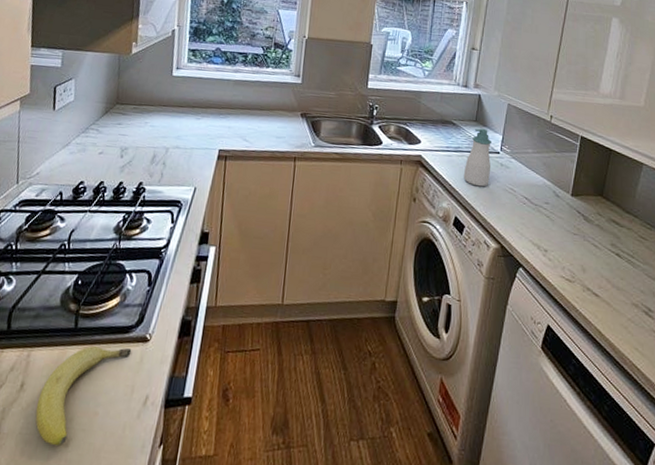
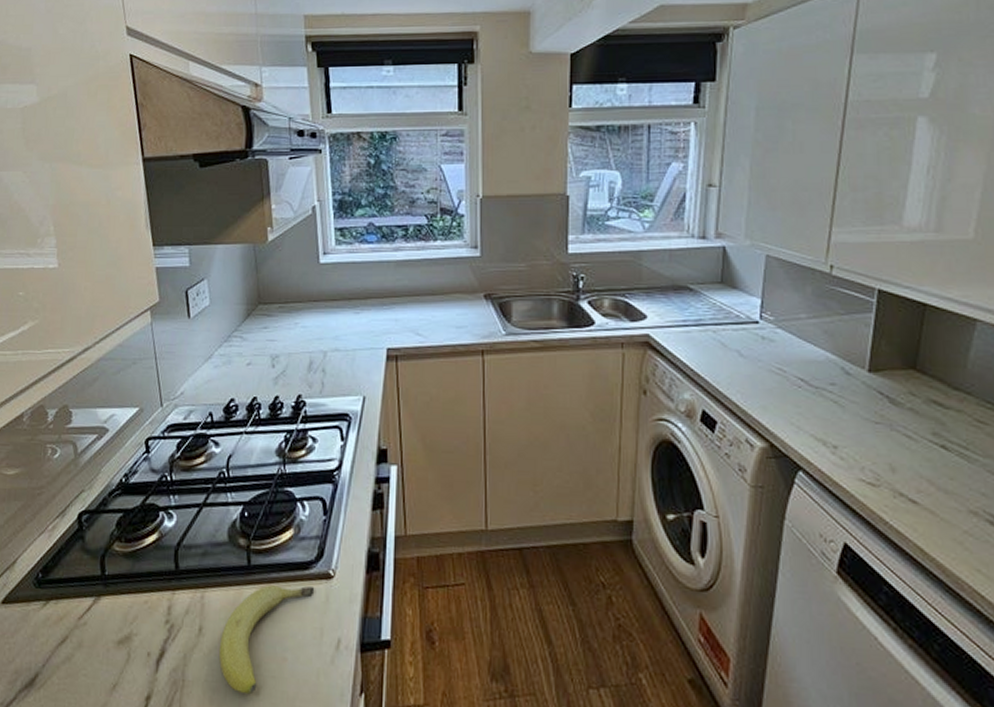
soap bottle: present [463,128,491,187] -> none [709,292,747,369]

